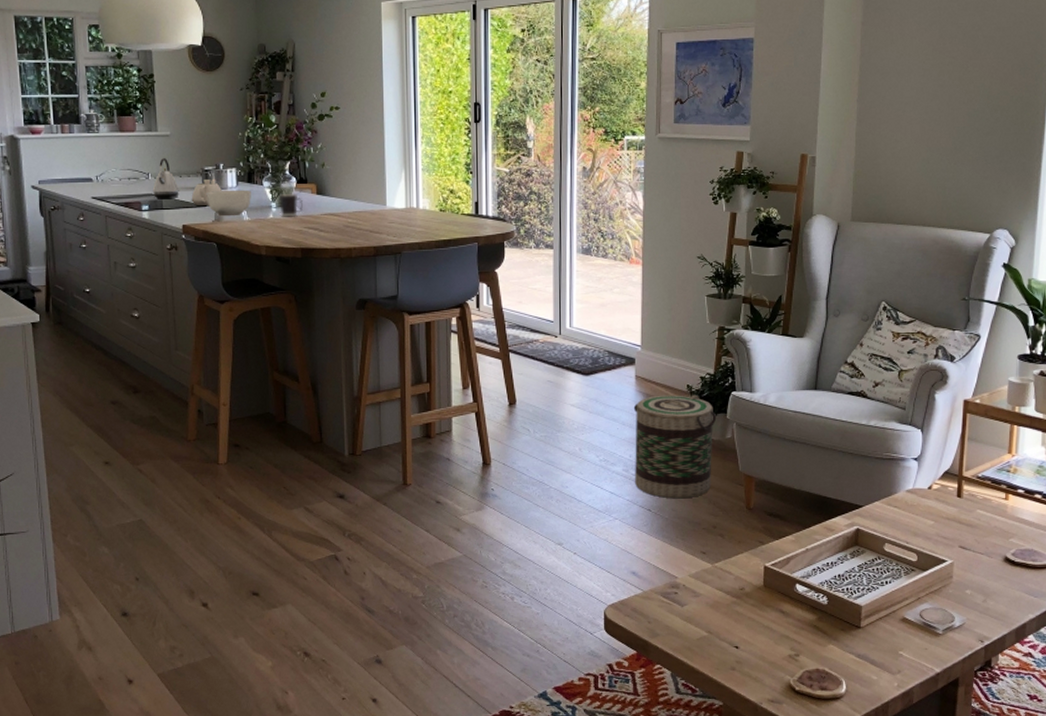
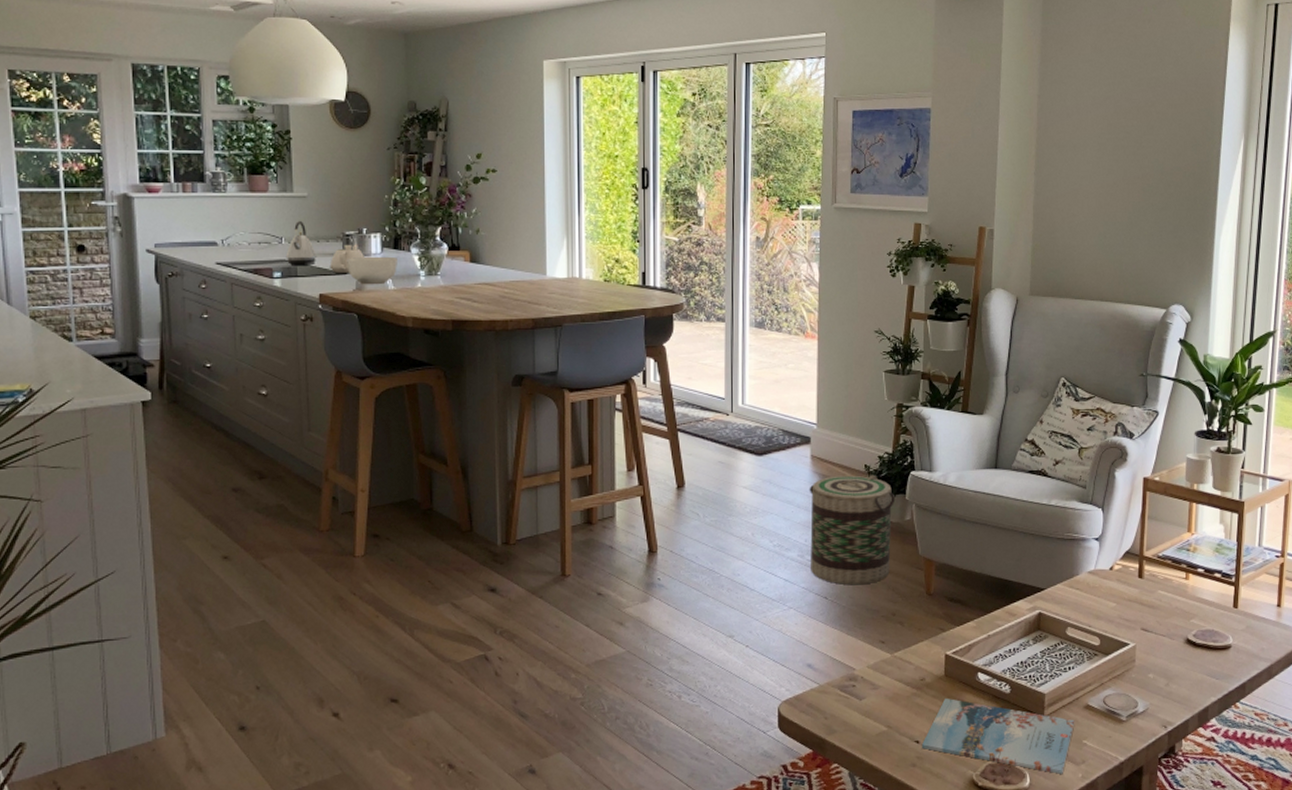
mug: present [279,194,303,217] -> none [429,262,454,286]
magazine: none [740,607,891,682] -> present [921,698,1075,774]

